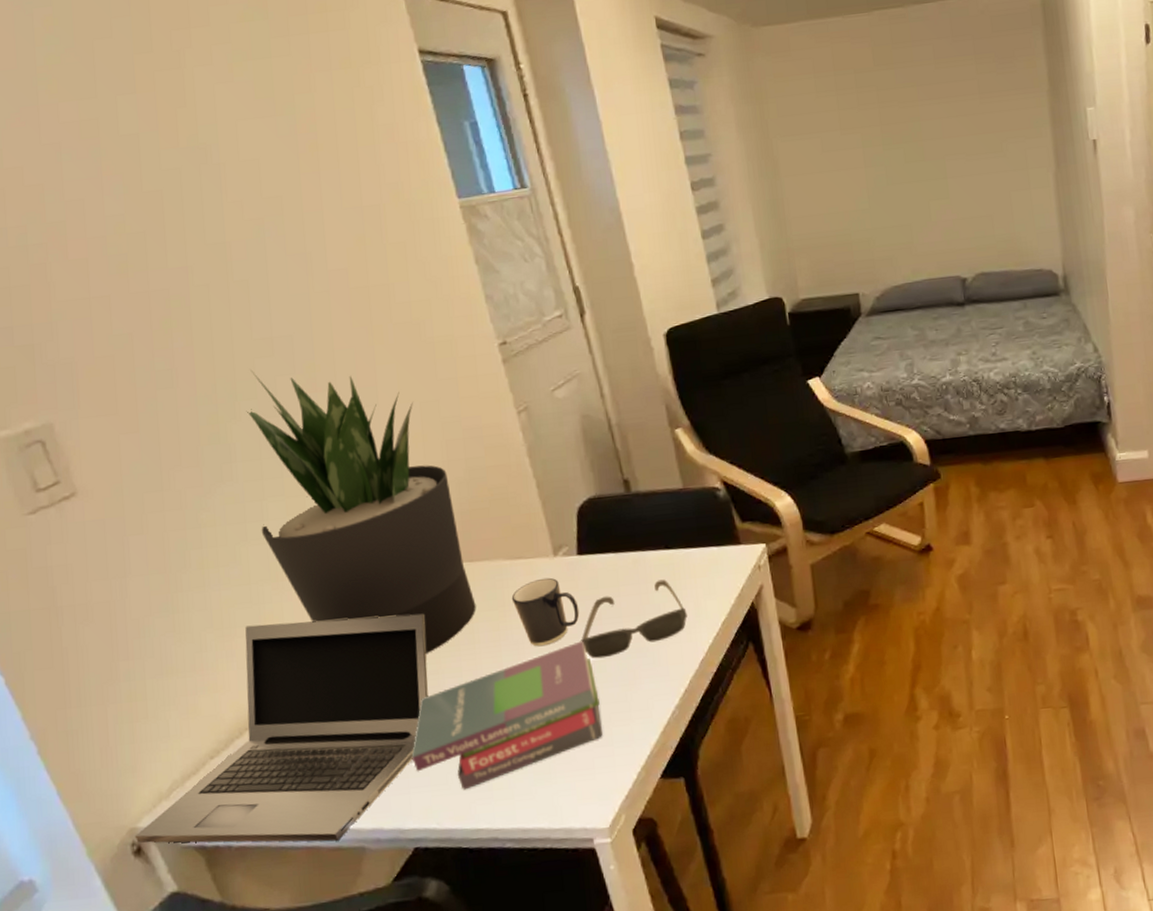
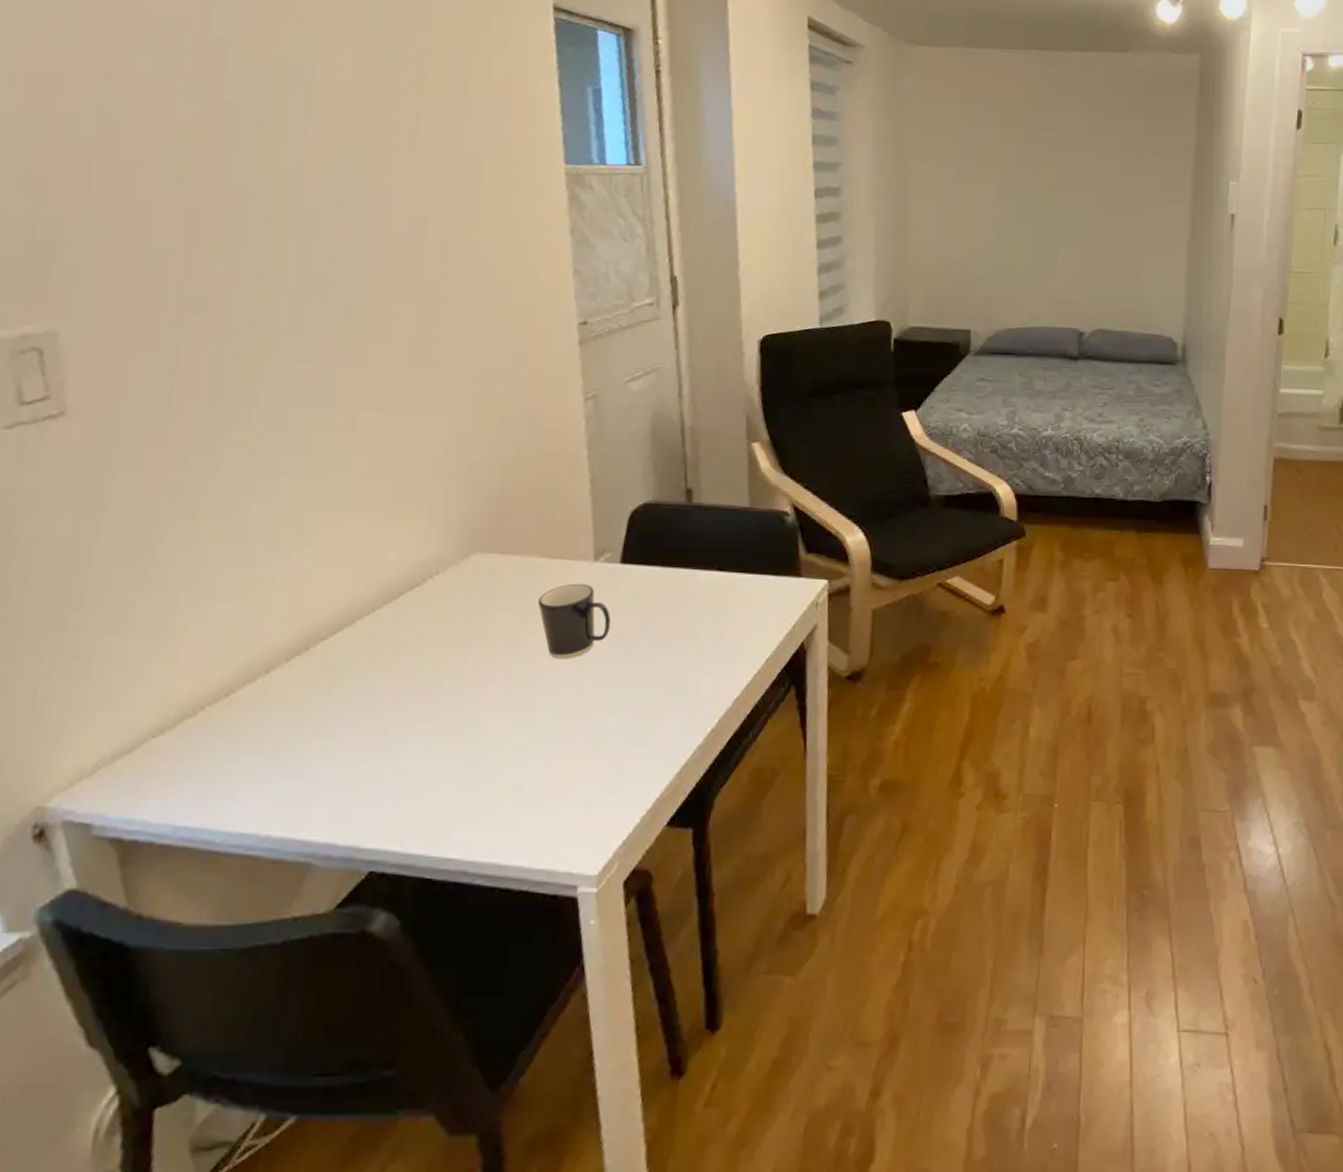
laptop: present [135,613,428,843] -> none [39,590,436,852]
planter: present [246,369,476,654] -> none [269,308,497,650]
books: present [411,641,603,790] -> none [387,659,616,811]
glasses: present [581,579,687,659] -> none [606,603,729,682]

